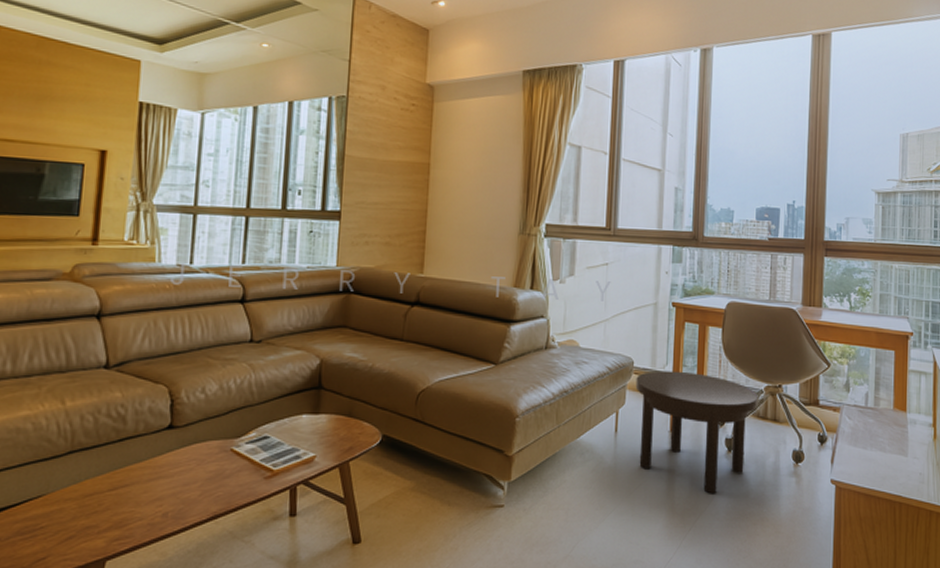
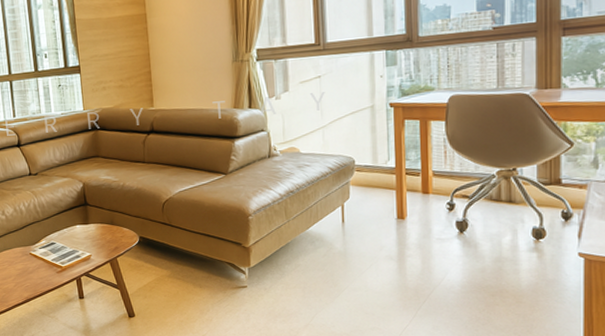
side table: present [635,370,758,494] -> none [358,164,490,271]

